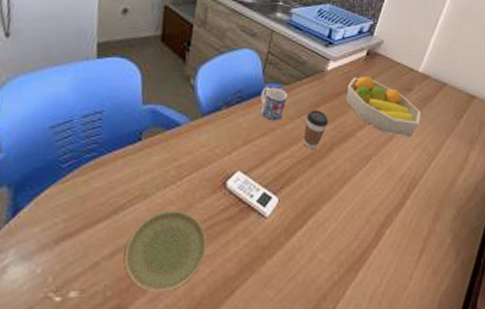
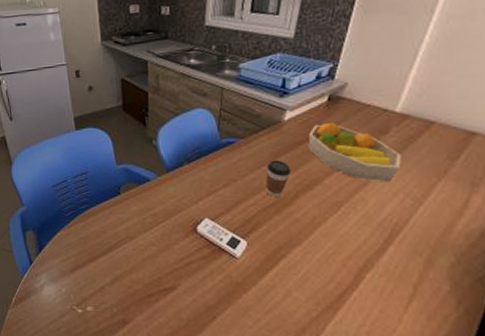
plate: present [125,209,207,293] -> none [122,249,187,313]
mug: present [261,86,288,121] -> none [219,141,246,173]

